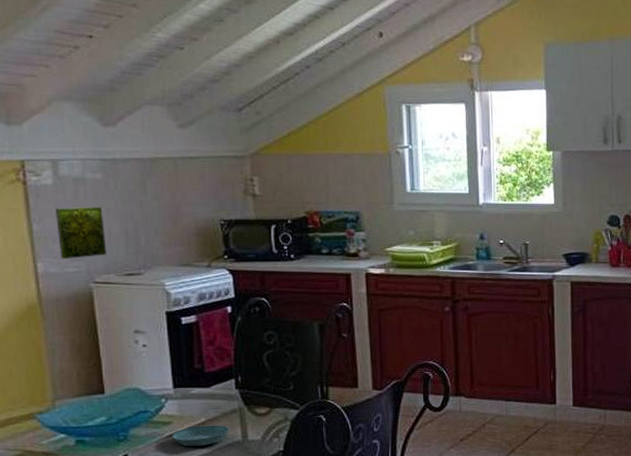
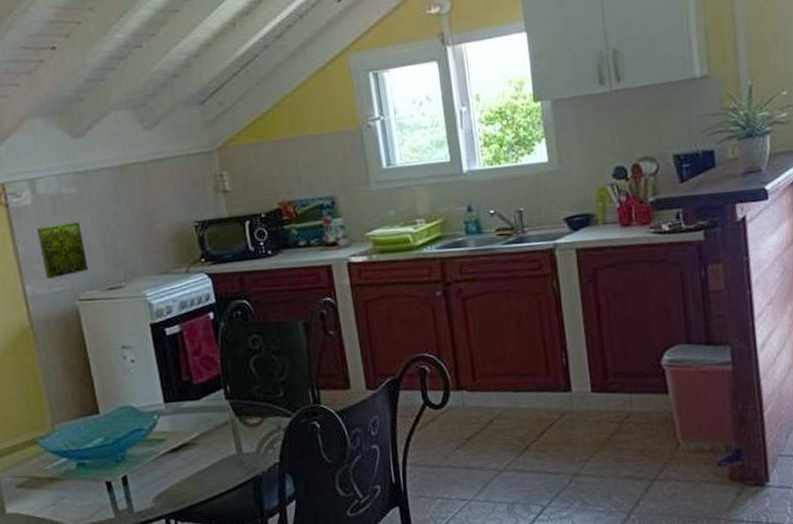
saucer: present [172,425,230,447] -> none [168,439,224,464]

